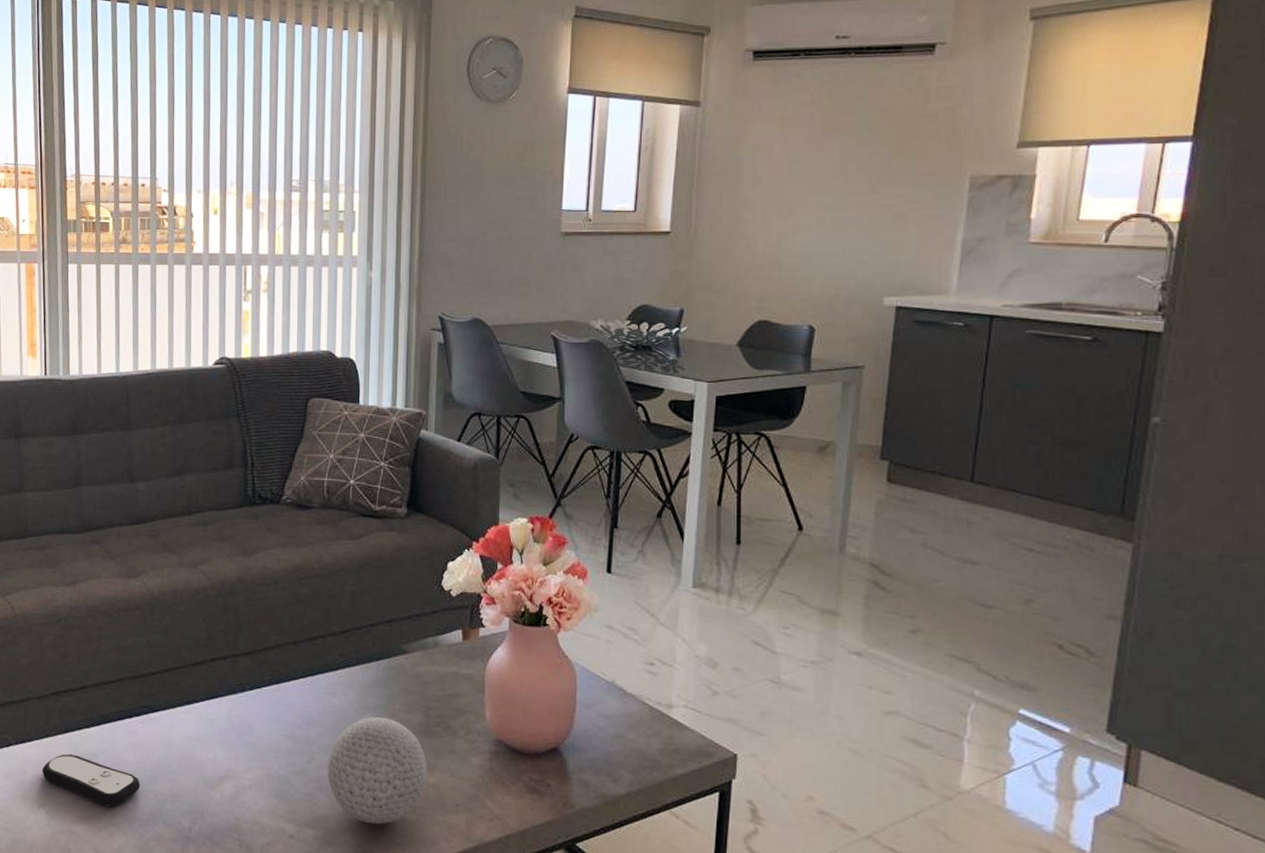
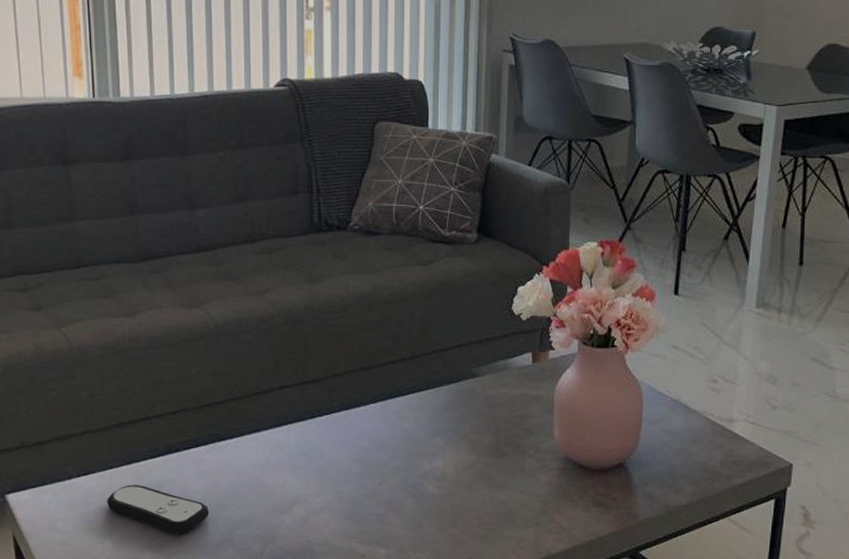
decorative ball: present [327,717,428,825] -> none [398,439,498,542]

